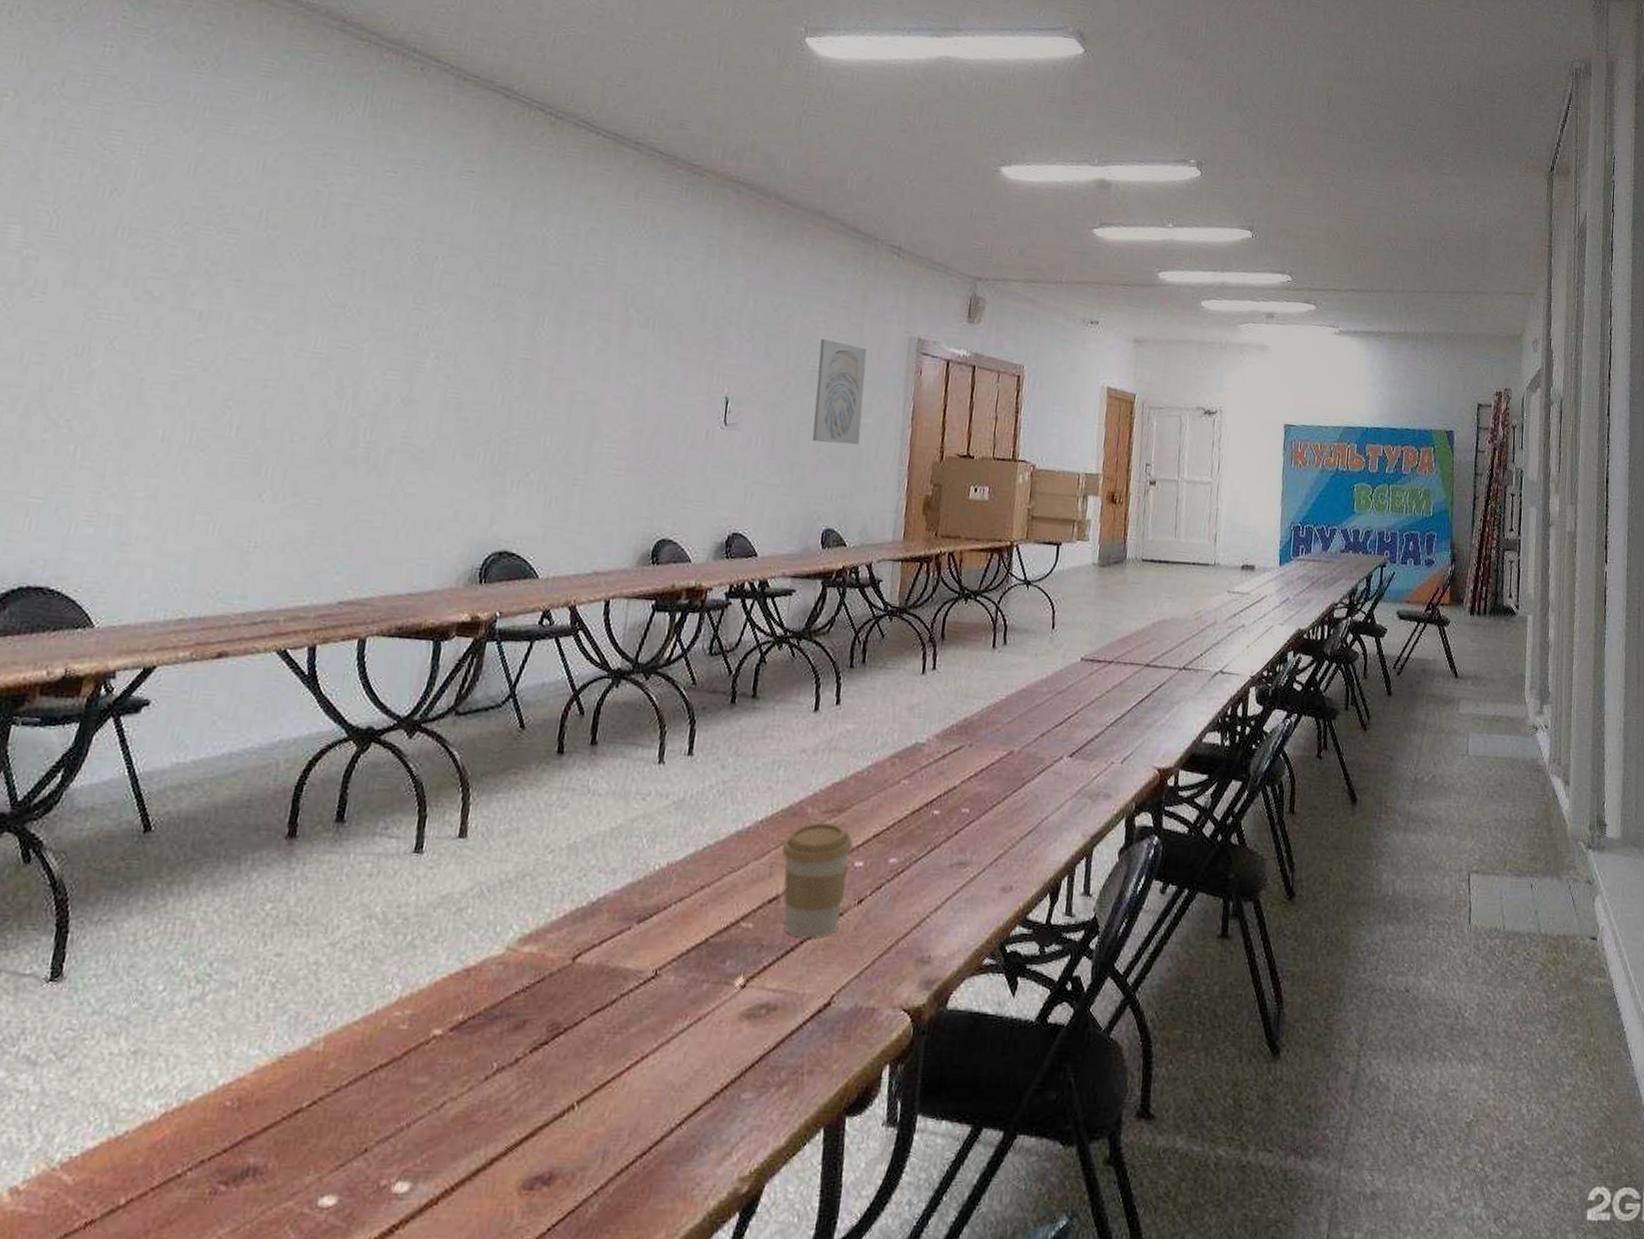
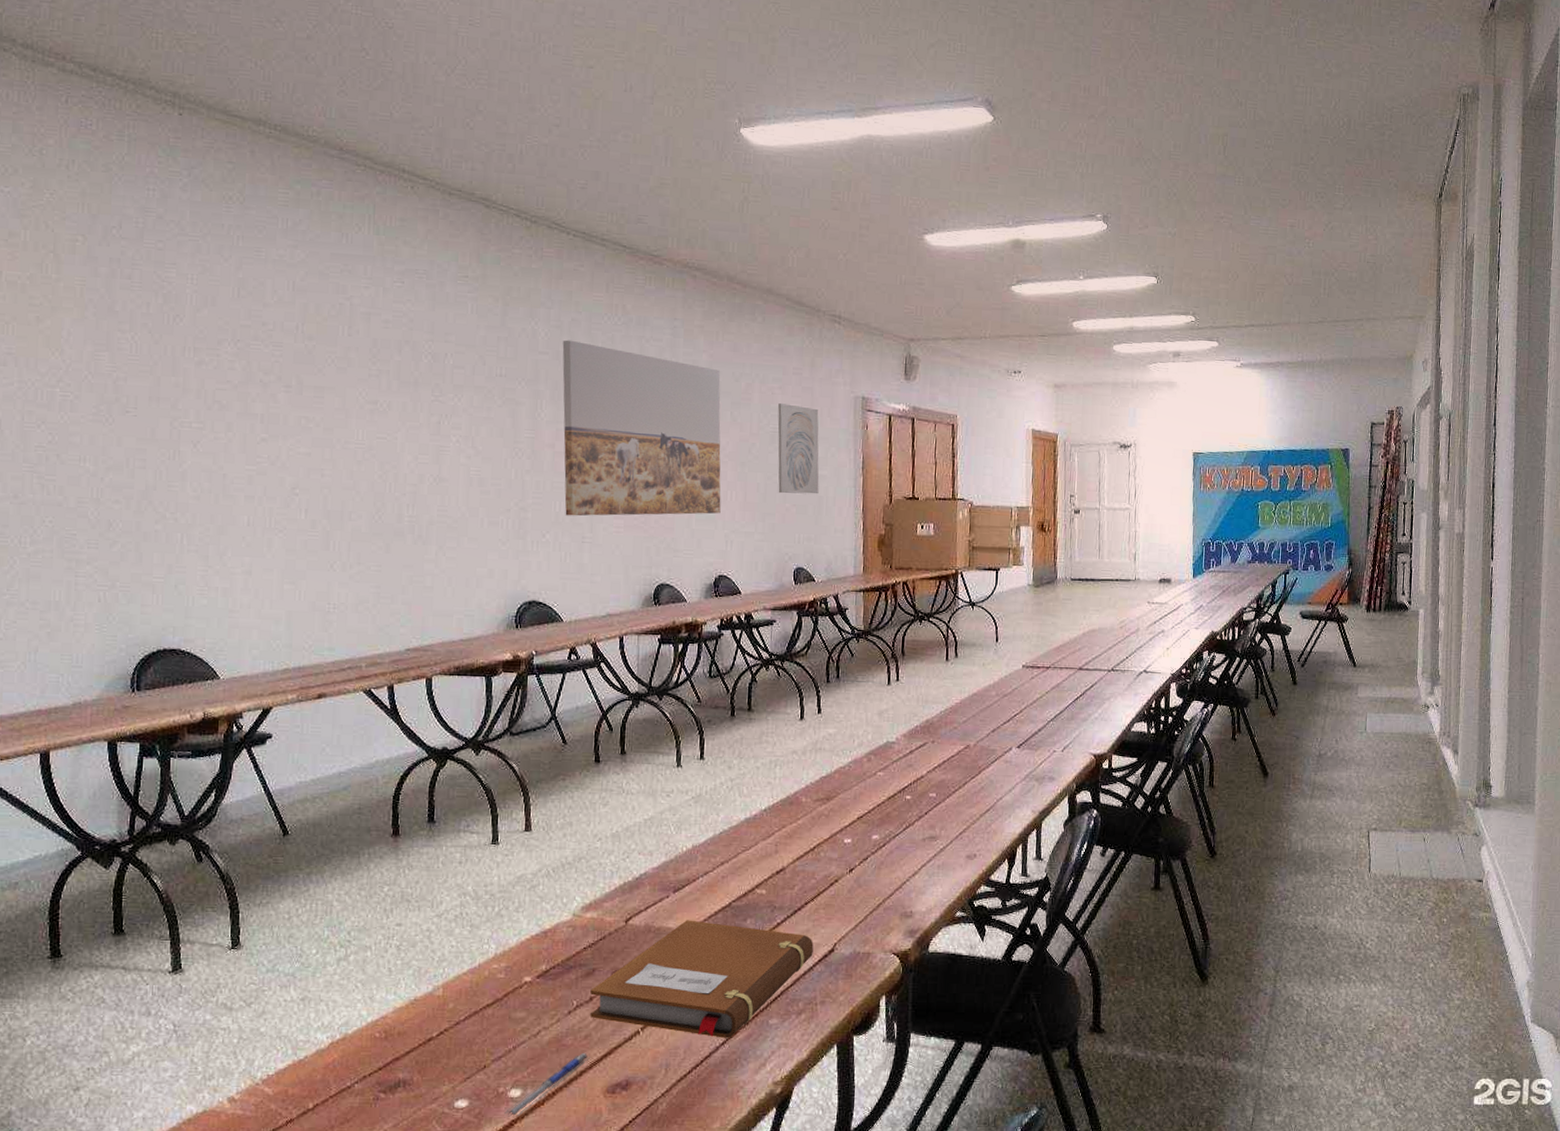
pen: none [383,1132,506,1221] -> present [504,1052,590,1117]
notebook: none [513,959,806,1117] -> present [590,920,814,1038]
wall art: none [556,250,757,461] -> present [562,340,721,516]
coffee cup: present [781,822,853,938] -> none [783,809,842,900]

